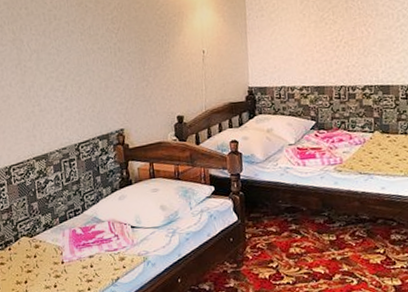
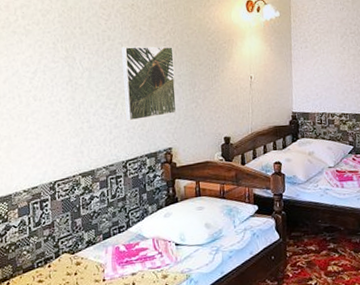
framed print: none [68,23,127,103] -> present [121,46,177,122]

